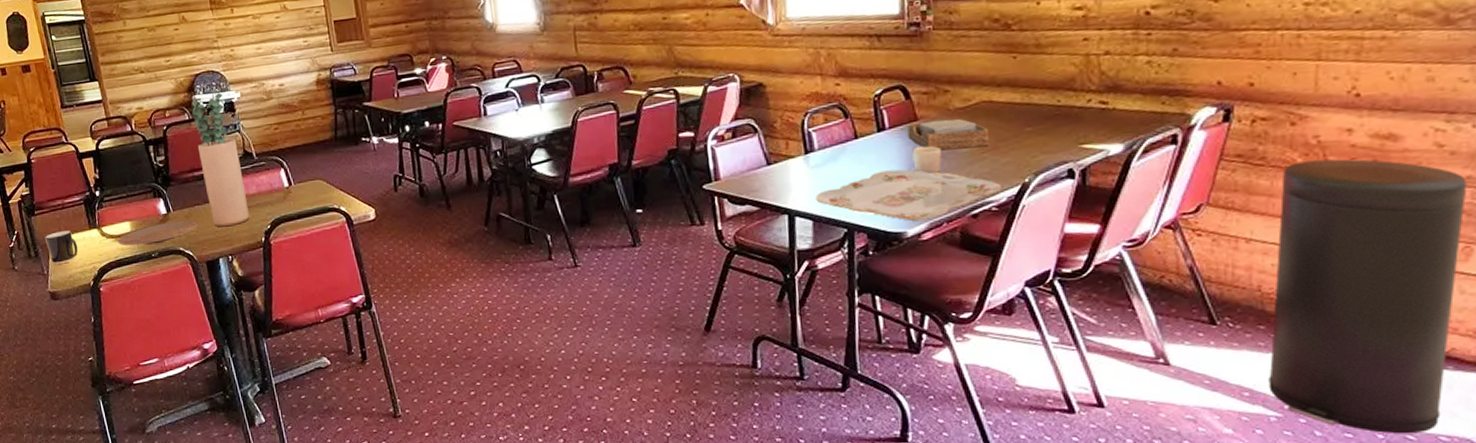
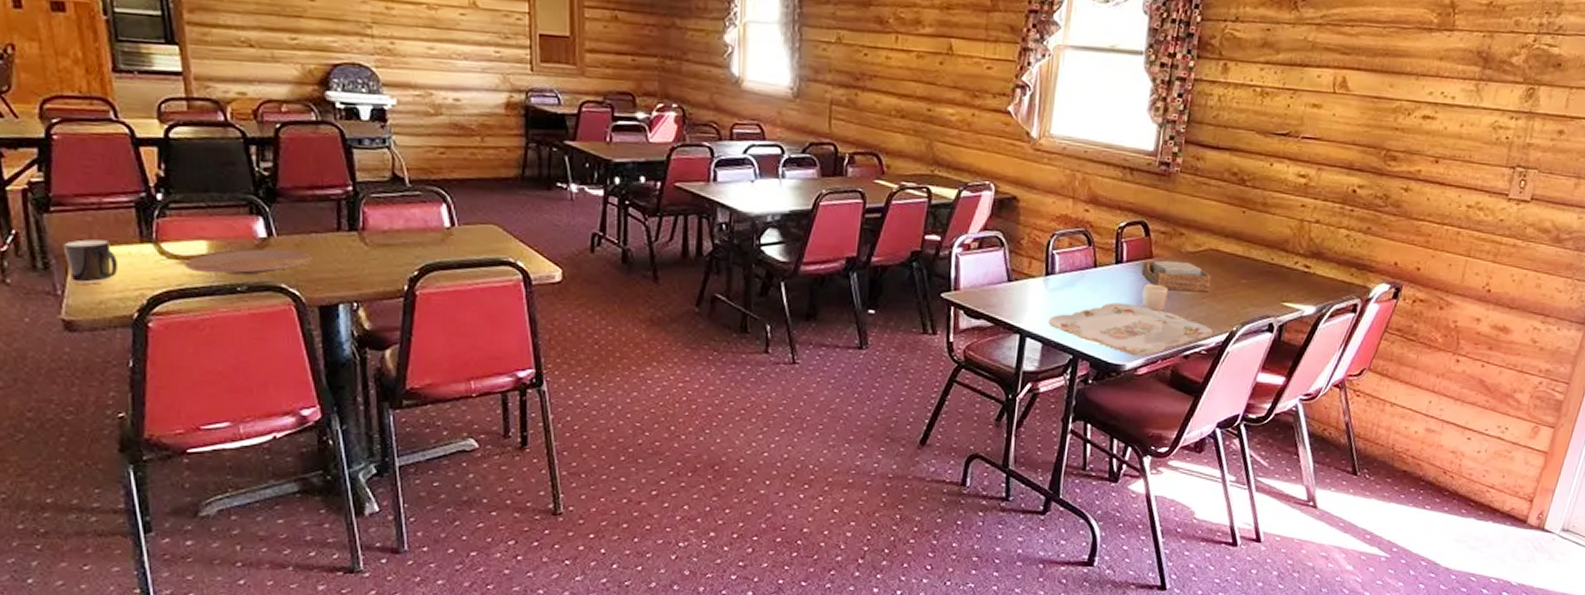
vase: present [191,81,250,228] -> none [321,78,390,266]
pedal bin: present [1268,158,1467,433] -> none [1384,341,1546,575]

